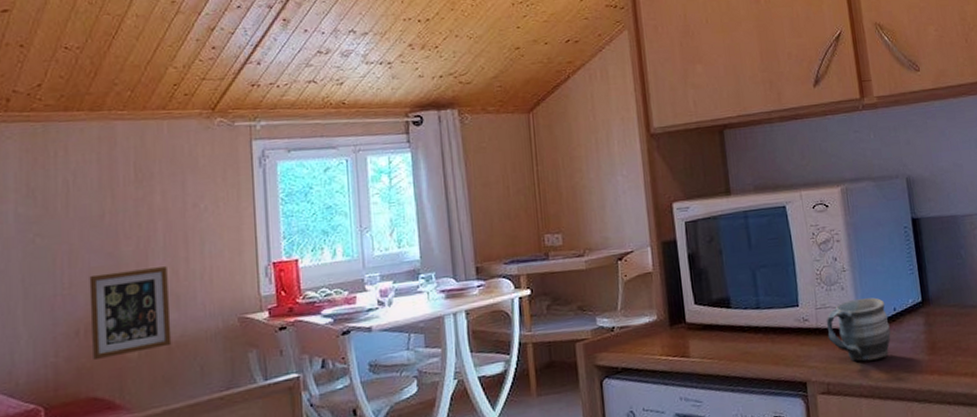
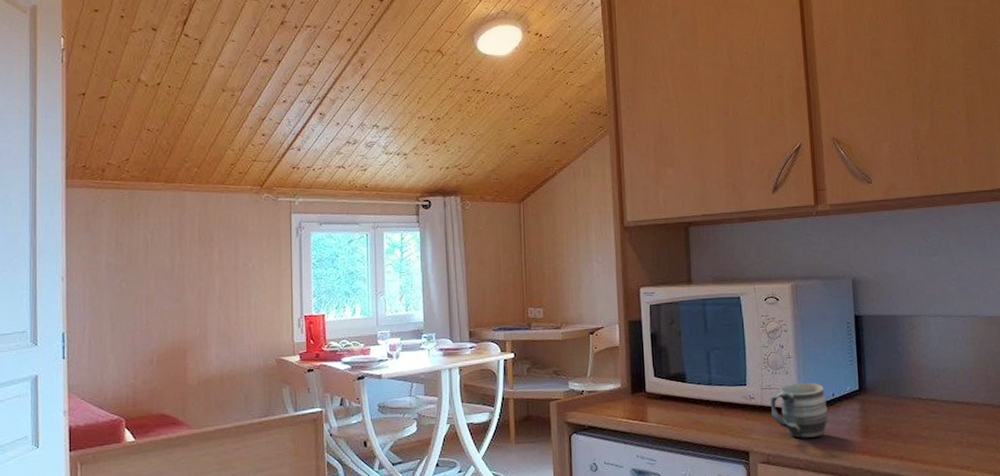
picture frame: present [89,266,172,359] -> none [161,313,223,384]

